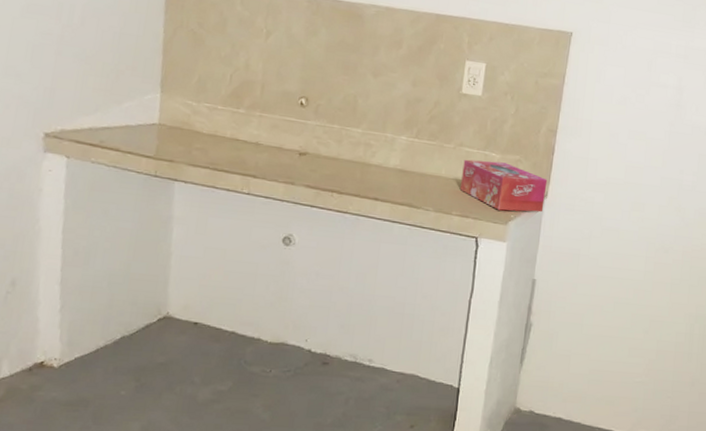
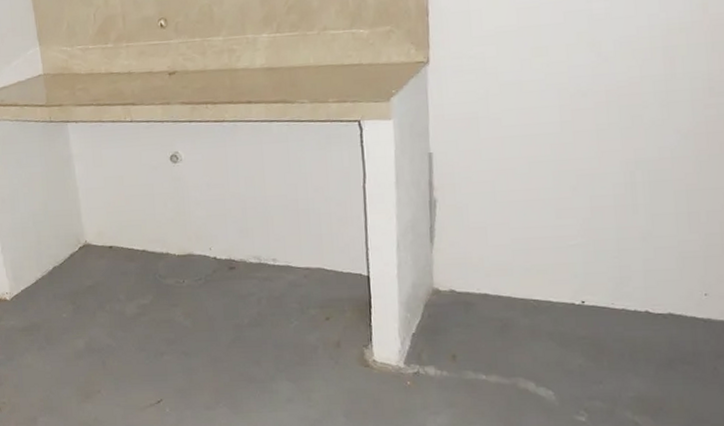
tissue box: present [460,159,548,213] -> none [330,36,428,88]

